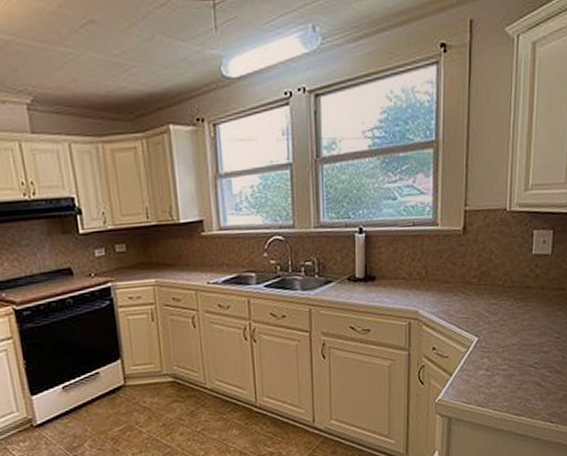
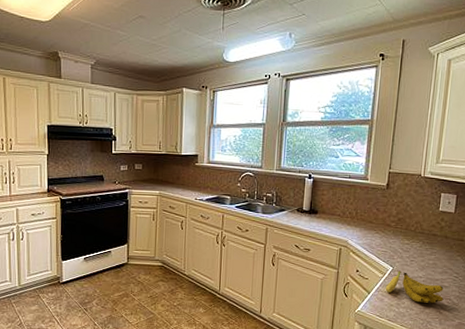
banana: none [470,340,544,378] -> present [385,270,444,303]

